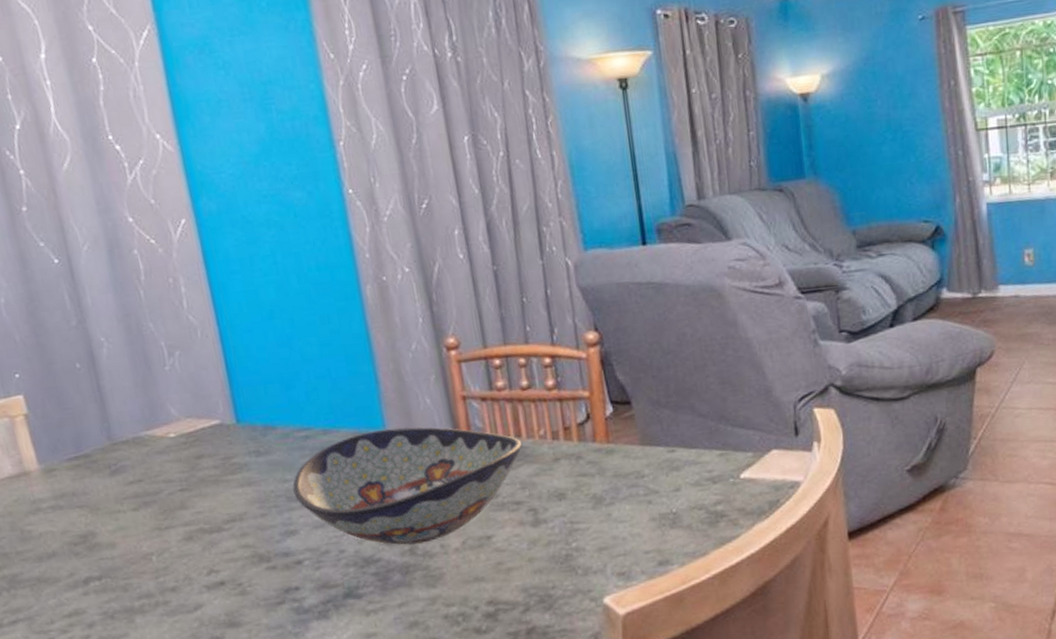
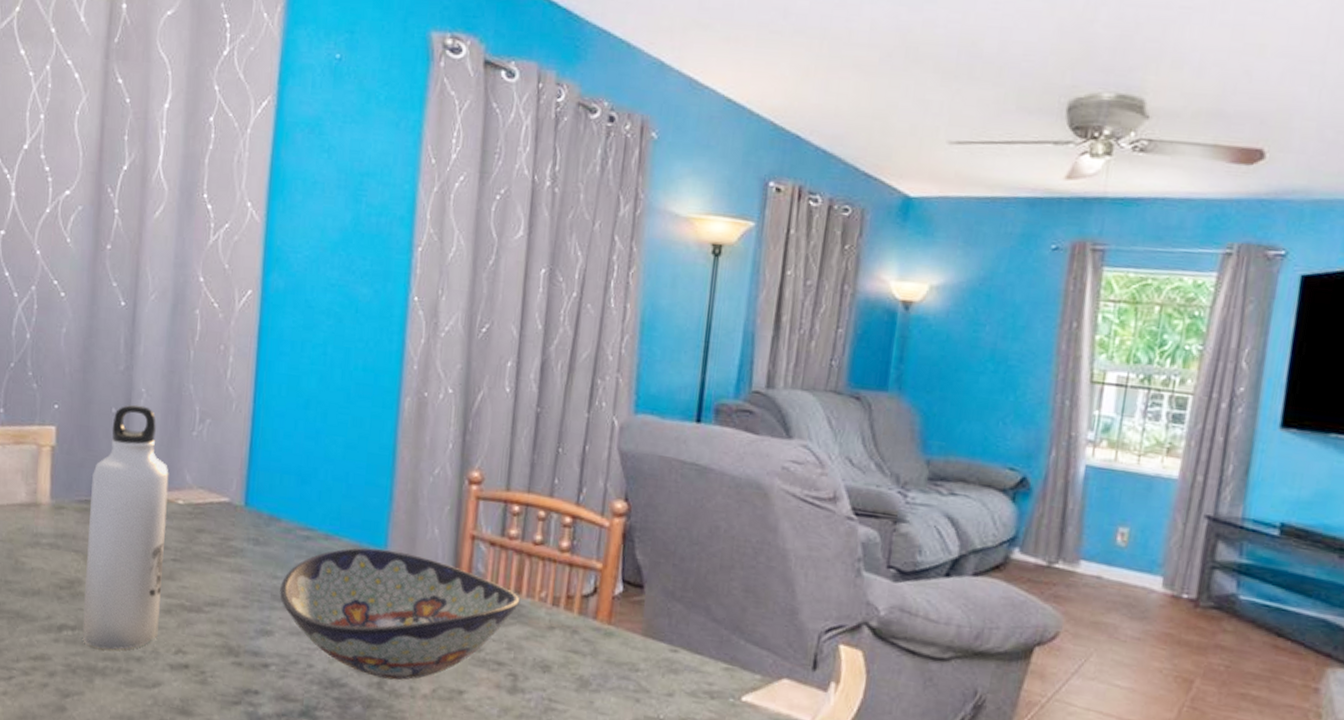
water bottle: none [74,354,186,590] -> present [82,404,169,650]

